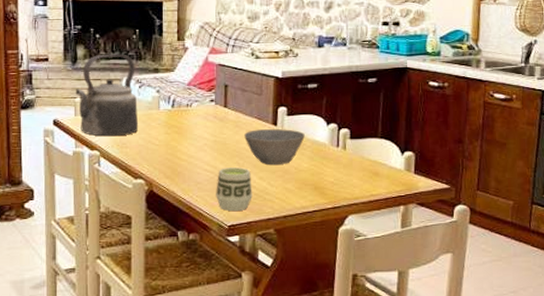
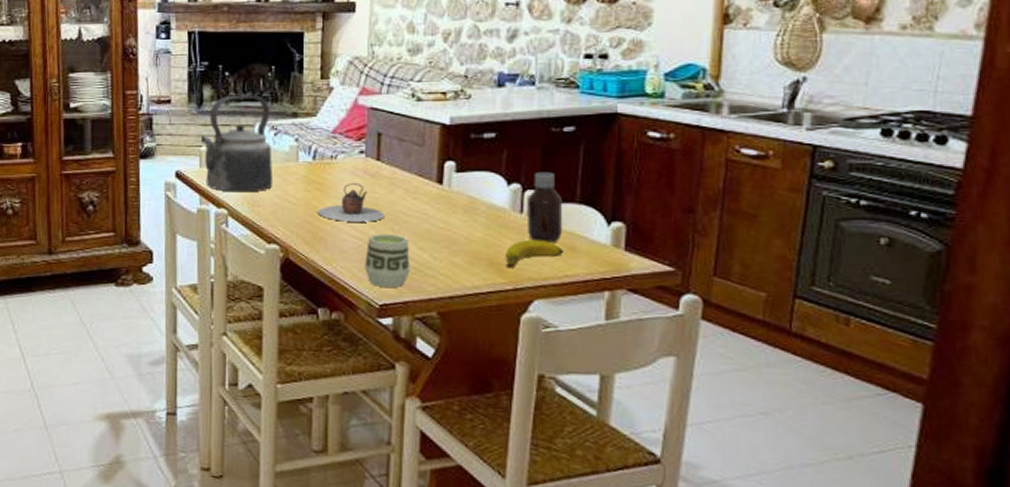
teapot: none [177,127,231,158] -> present [318,183,385,222]
bowl: present [244,129,305,165] -> none [401,188,478,233]
banana: none [326,168,370,190] -> present [506,240,564,268]
bottle: none [342,113,369,169] -> present [528,171,563,242]

